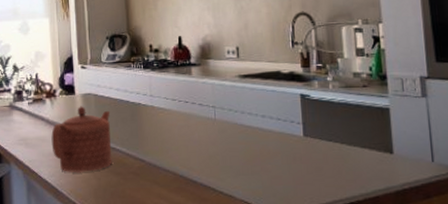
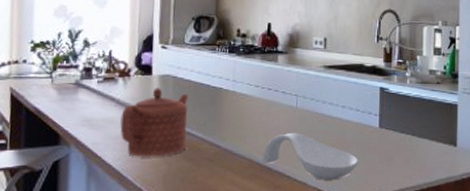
spoon rest: none [186,144,286,193] -> present [262,132,359,180]

